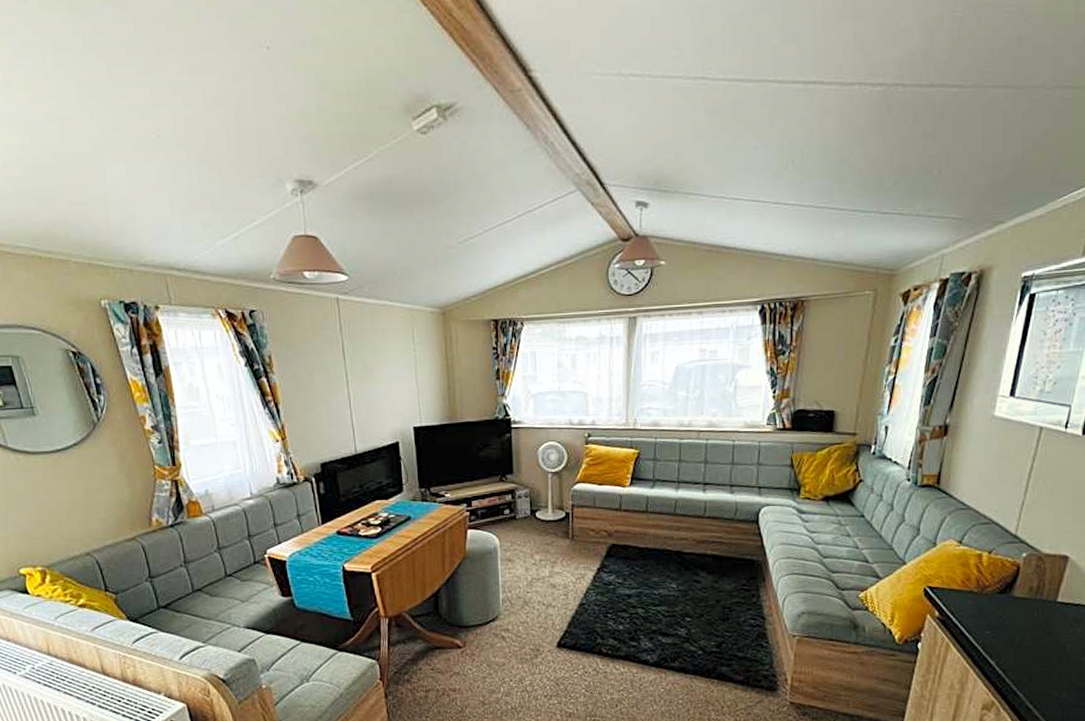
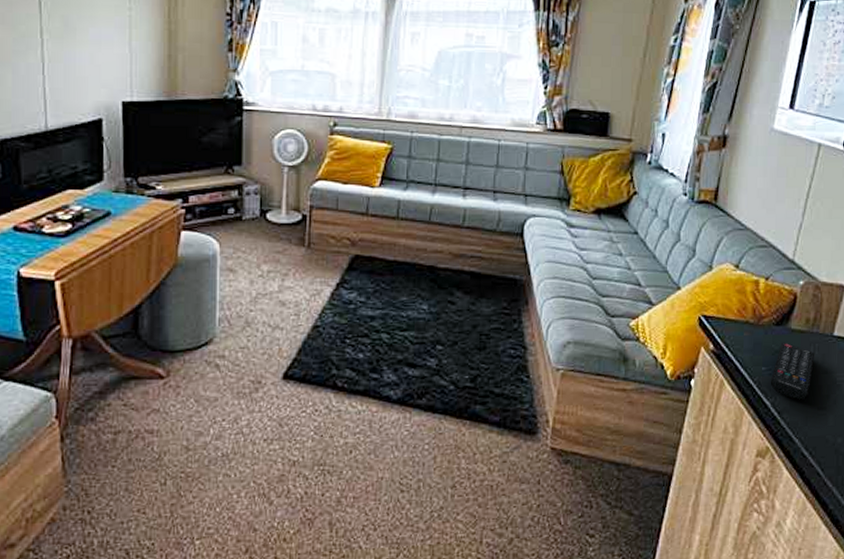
remote control: none [994,608,1038,660] -> present [770,342,814,400]

